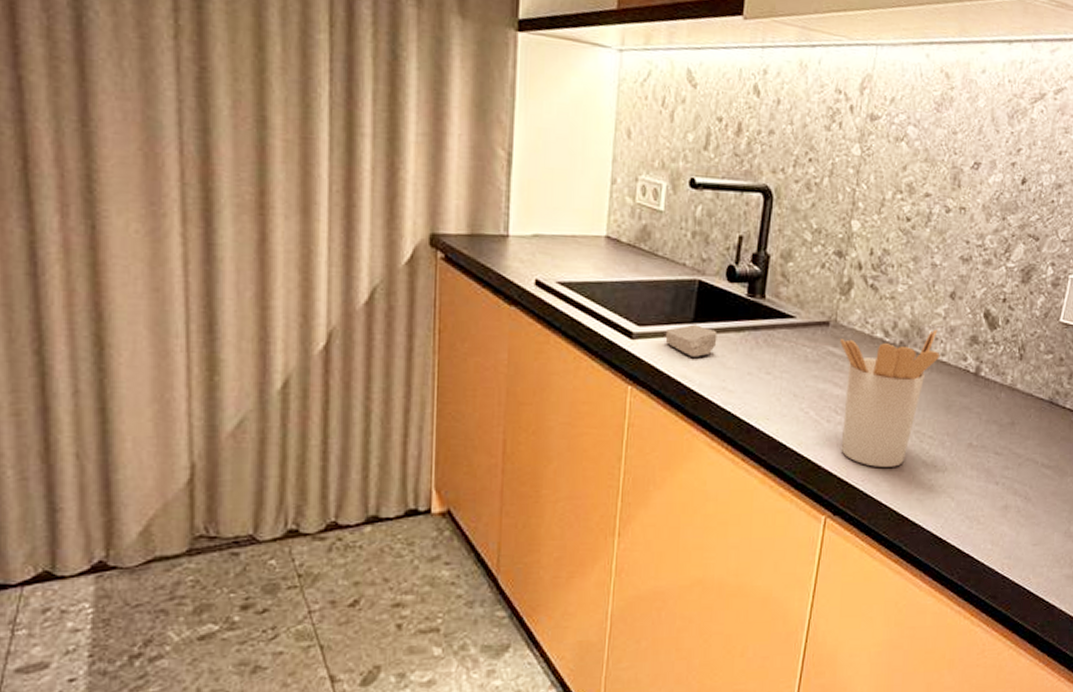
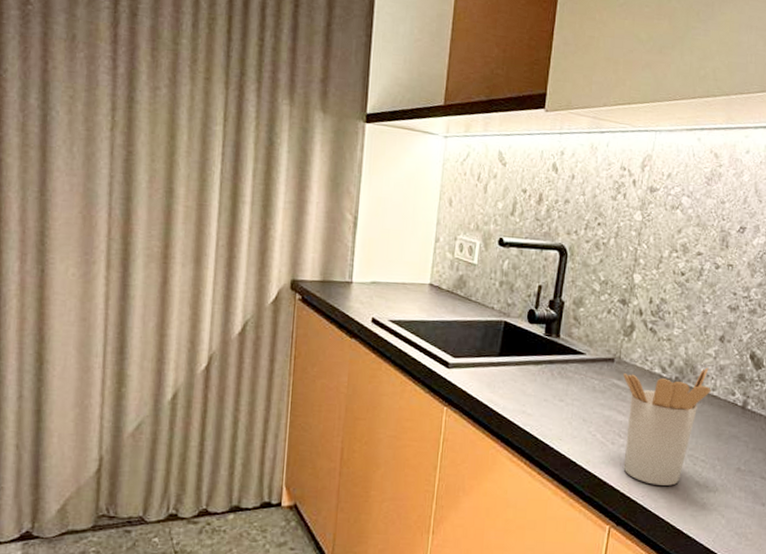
soap bar: present [665,324,718,357] -> none [475,357,519,385]

